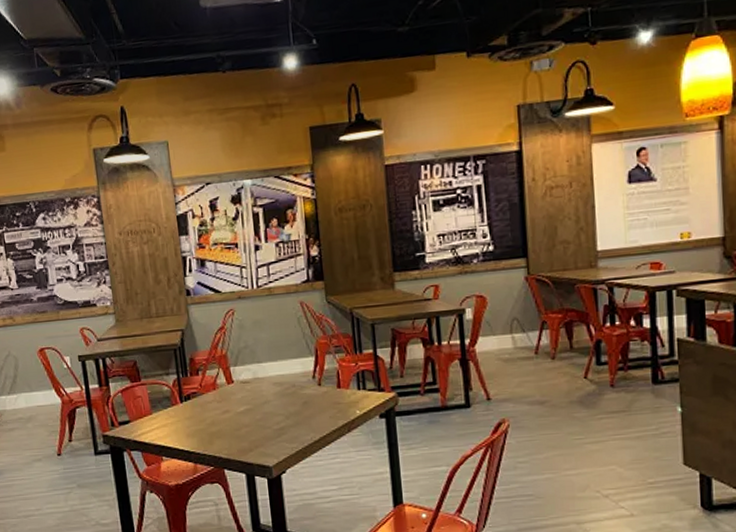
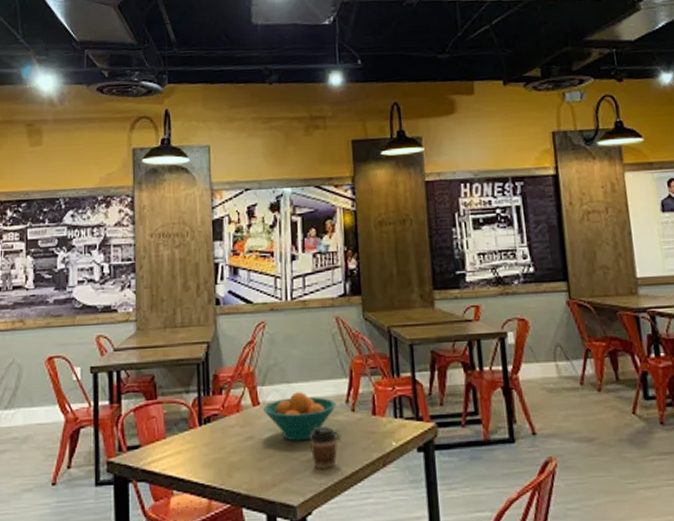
fruit bowl: none [237,370,304,413] -> present [263,392,336,442]
coffee cup: none [280,399,307,436] -> present [309,426,338,470]

